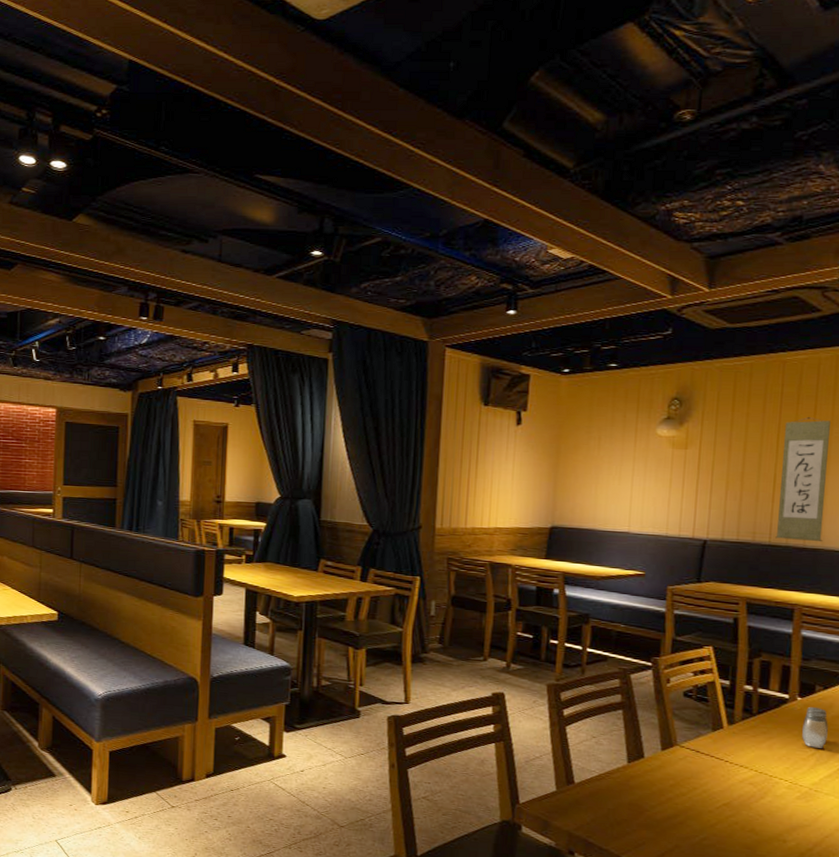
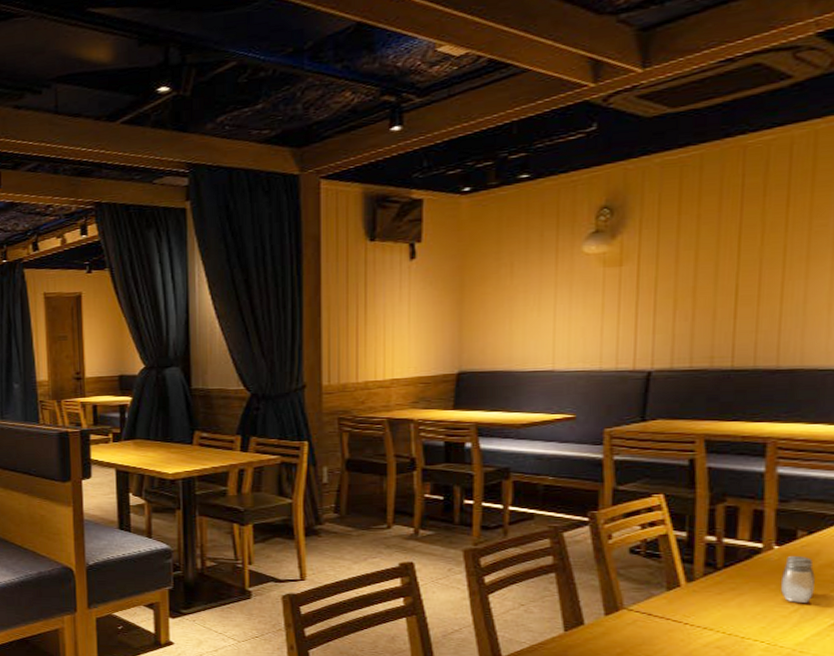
wall scroll: present [775,416,830,542] -> none [740,210,809,362]

